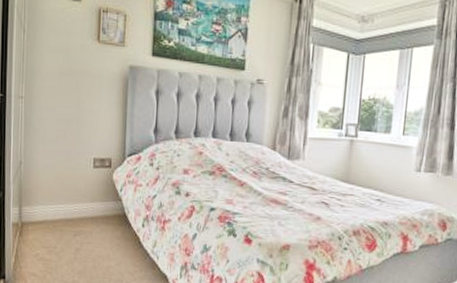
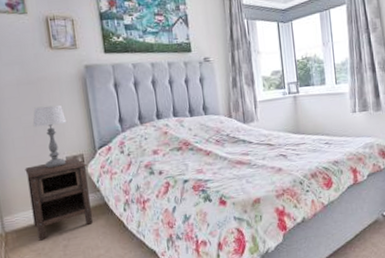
nightstand: none [50,160,114,239] -> present [25,158,93,241]
table lamp: none [67,100,101,167] -> present [32,104,66,169]

